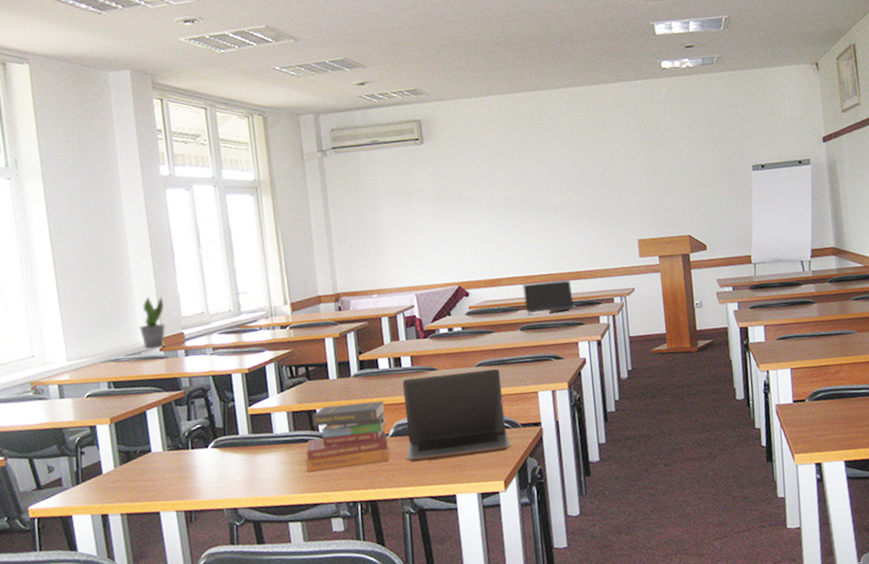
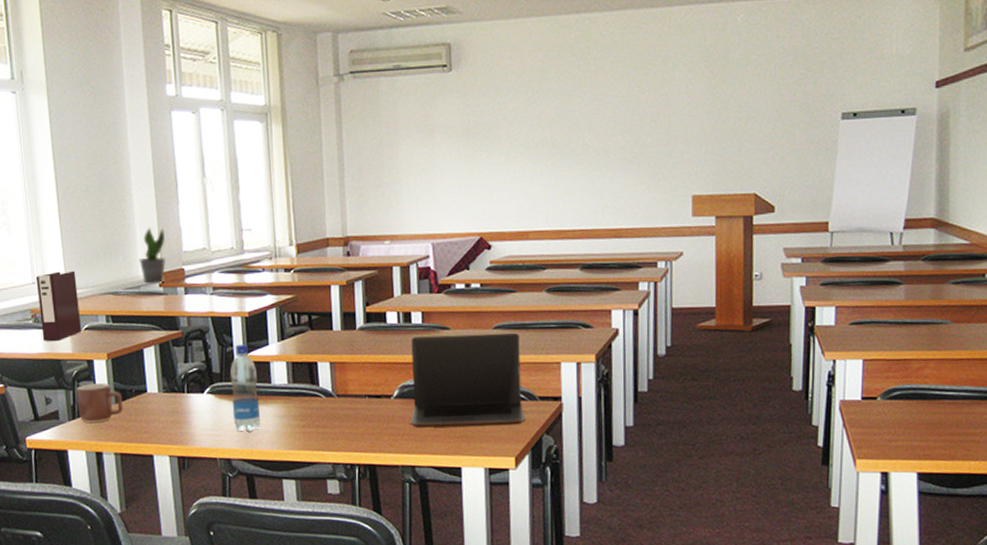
binder: none [34,341,84,411] -> present [35,270,82,341]
mug: none [79,446,128,488] -> present [76,383,124,424]
bottle: none [233,398,265,482] -> present [230,344,260,432]
books: present [305,400,390,472] -> none [303,358,393,428]
laptop: present [522,279,578,314] -> none [553,237,614,274]

